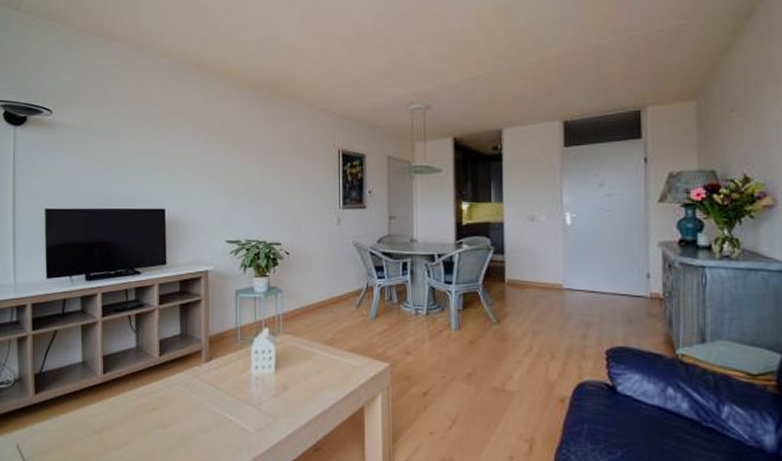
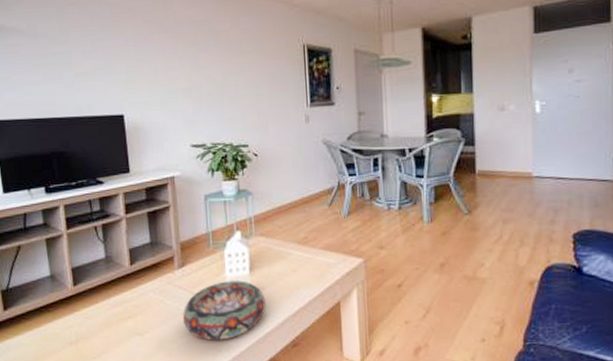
decorative bowl: none [207,378,289,439] -> present [183,281,266,341]

